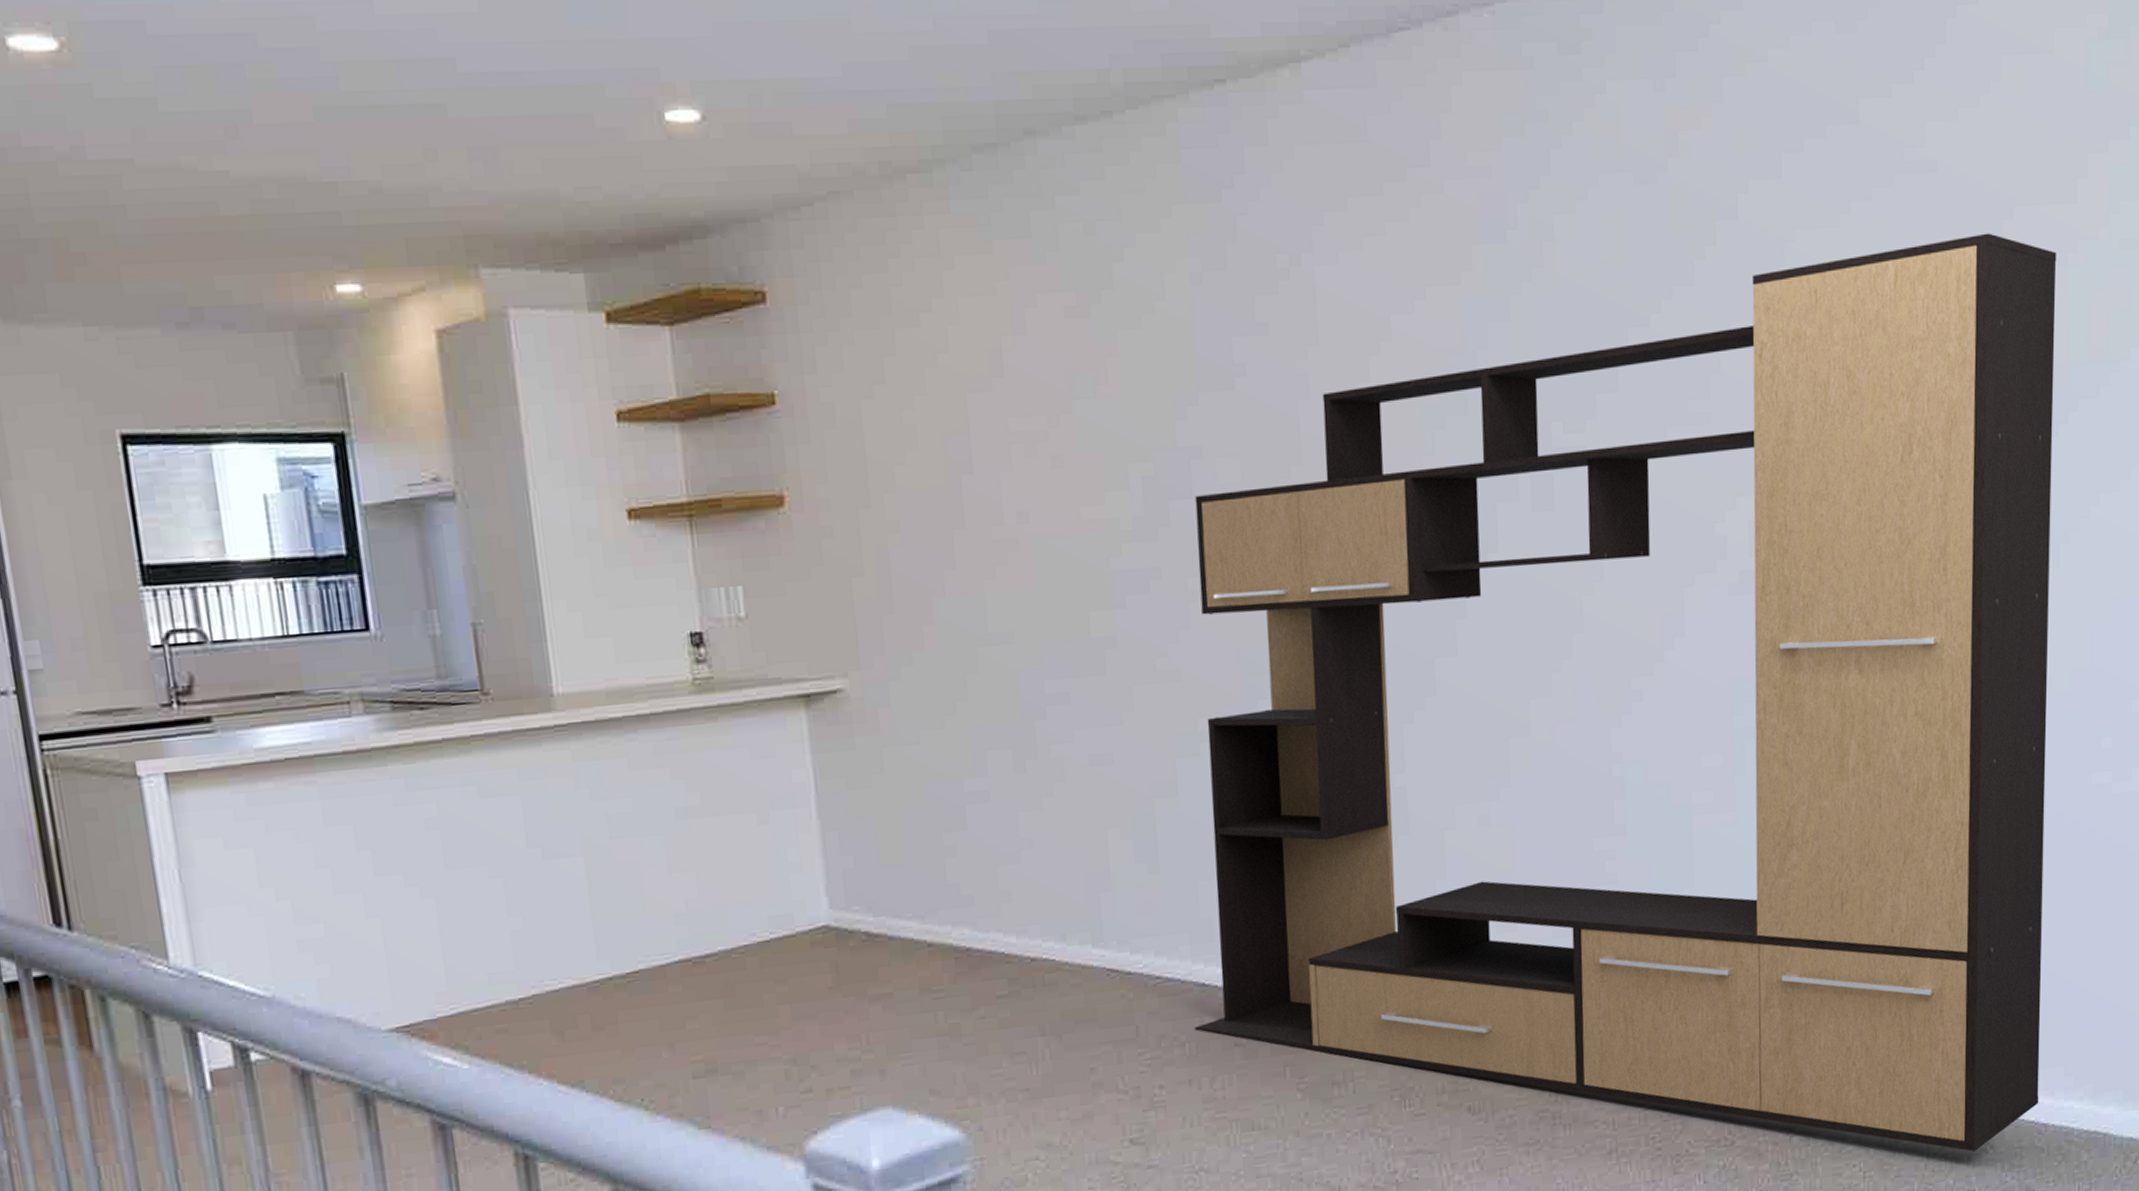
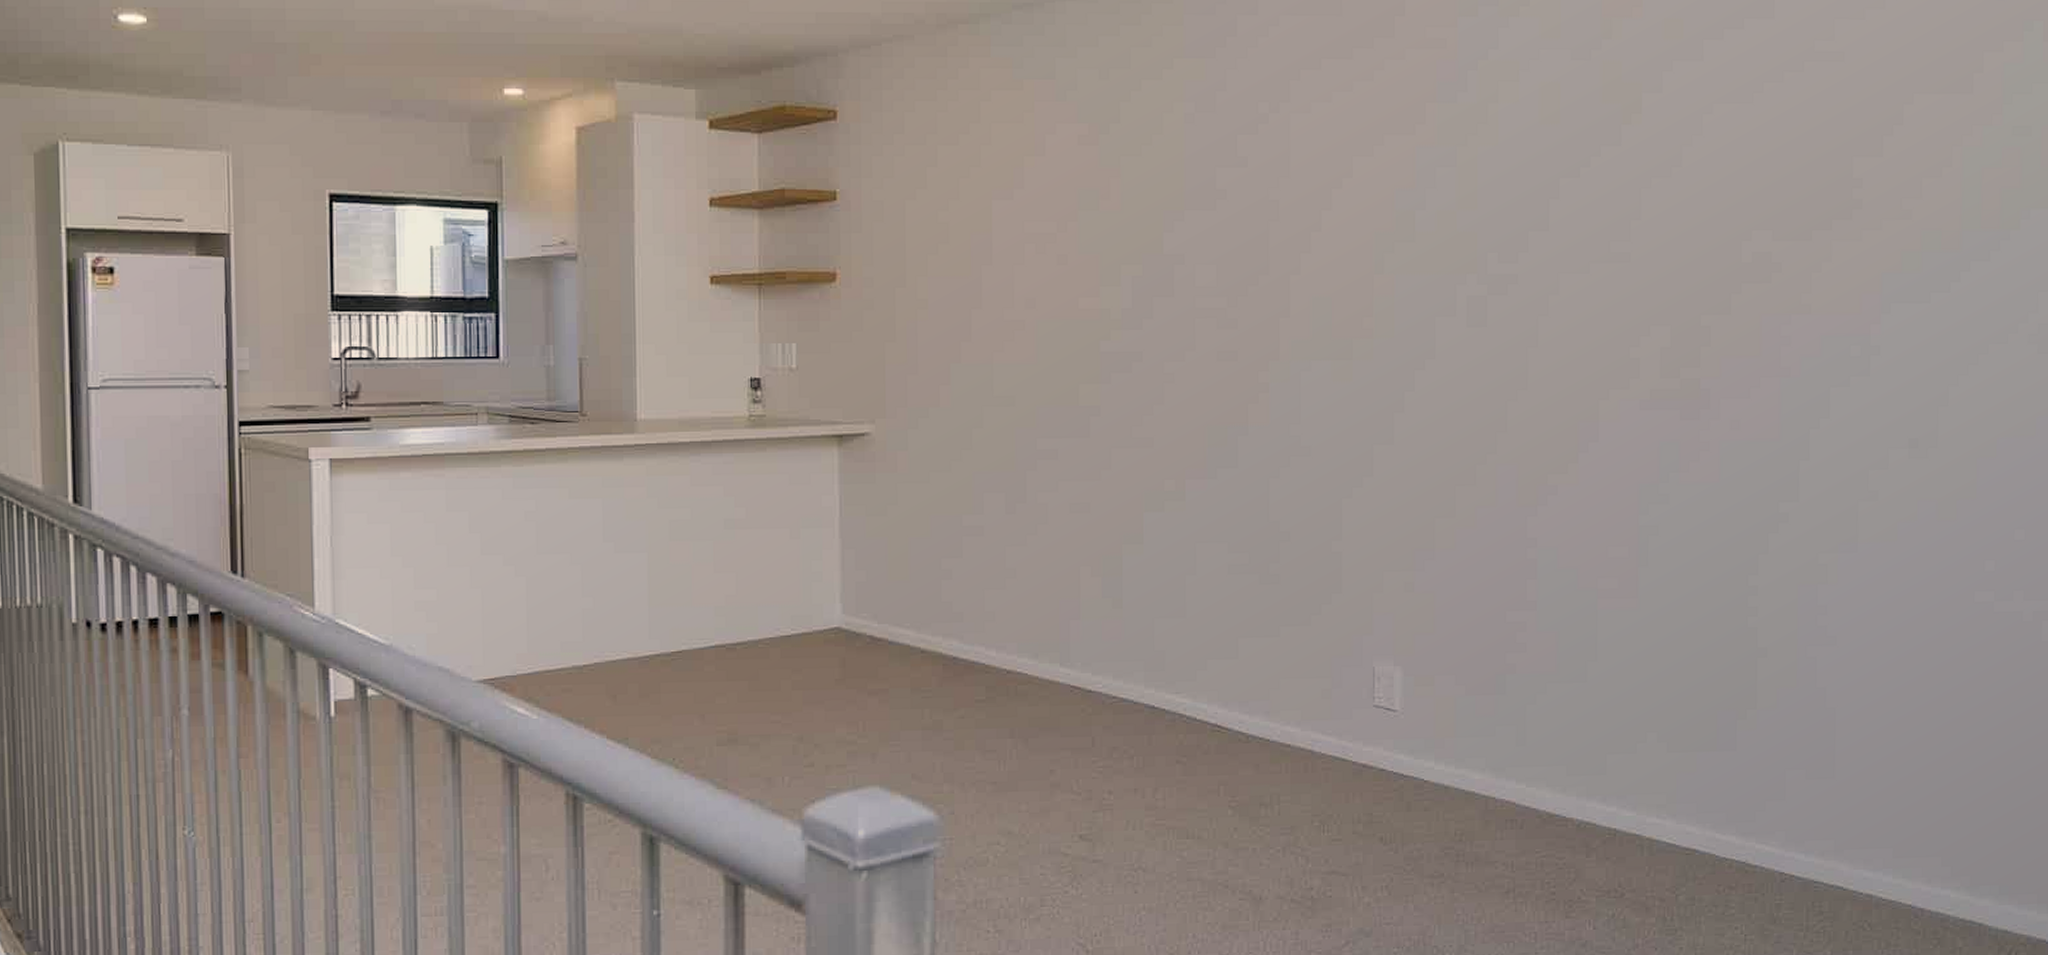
media console: present [1195,233,2057,1152] -> none [1143,115,1953,927]

